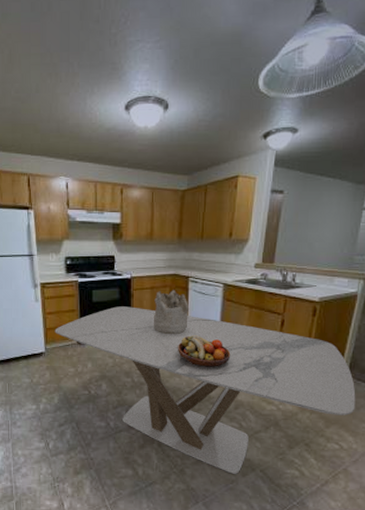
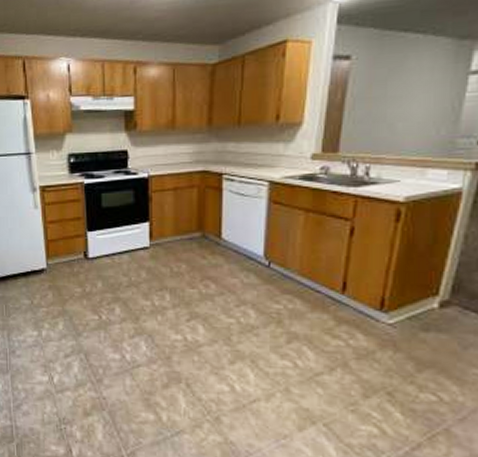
dining table: present [54,306,356,474] -> none [57,212,462,427]
mineral sample: present [153,290,190,335] -> none [177,191,224,248]
fruit bowl: present [178,335,231,367] -> none [210,248,280,289]

